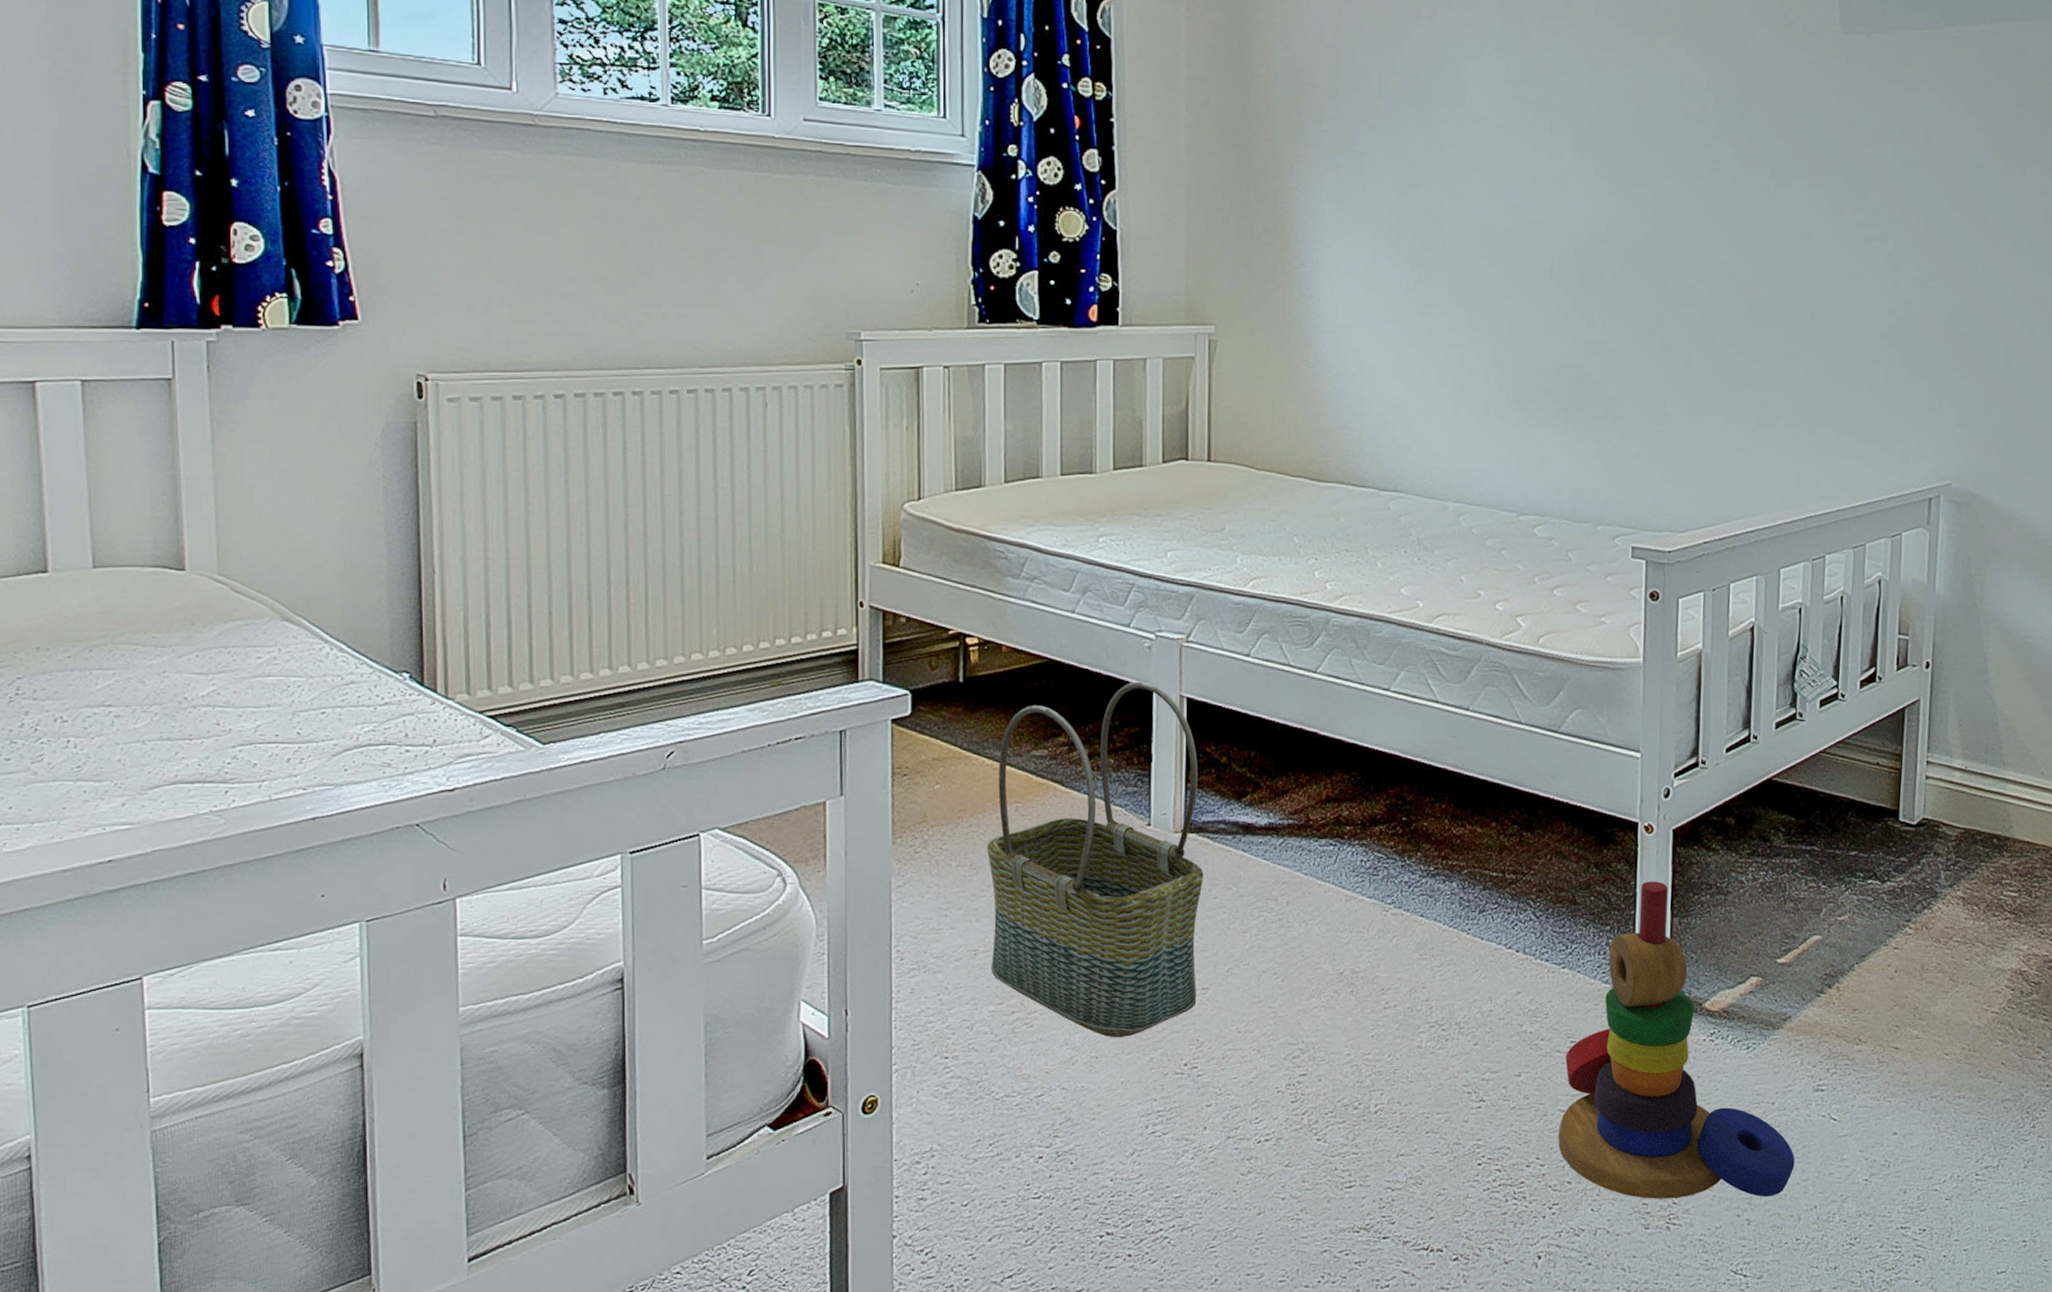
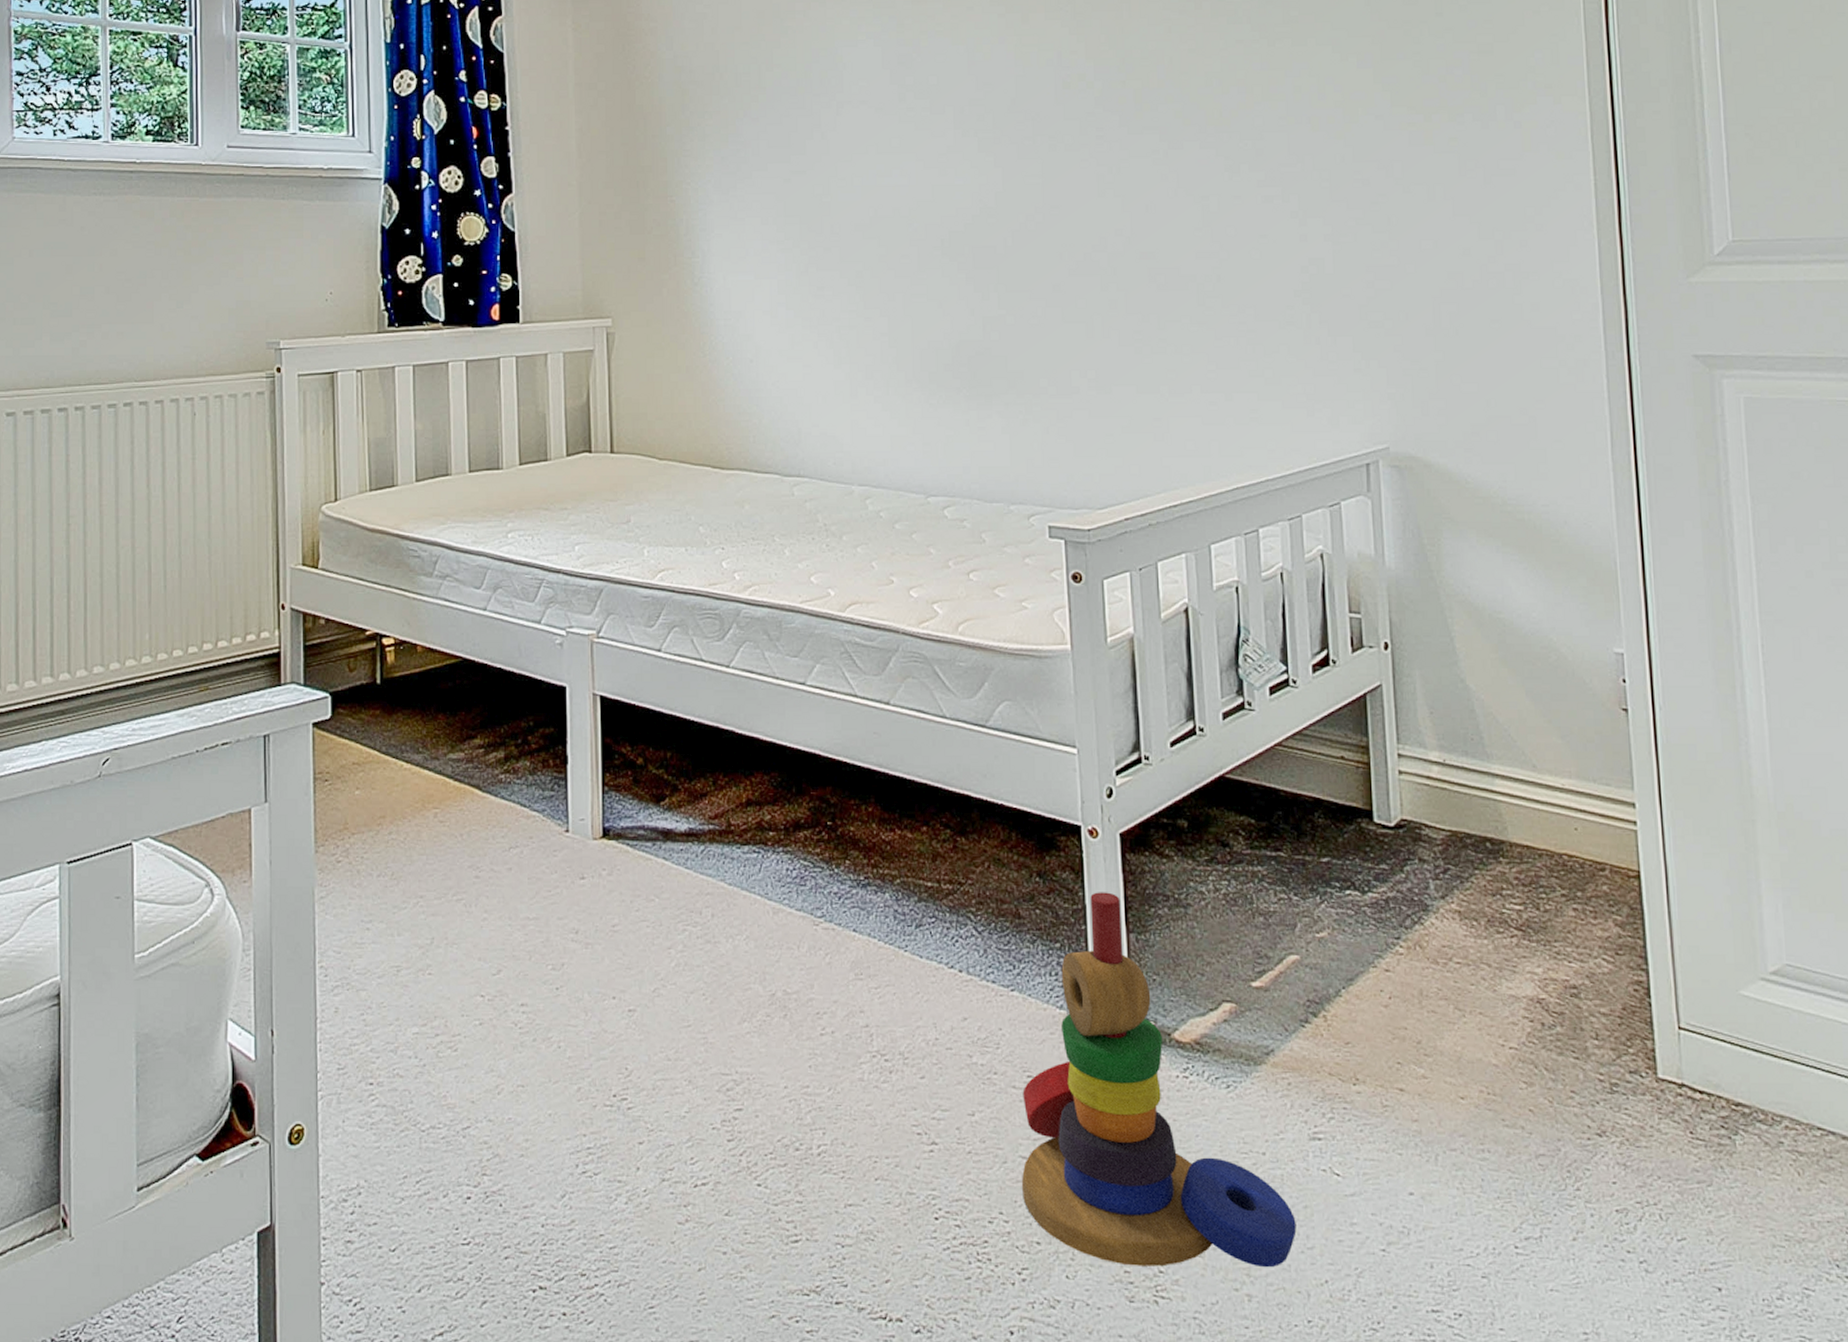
basket: present [987,681,1204,1038] -> none [407,680,625,1065]

